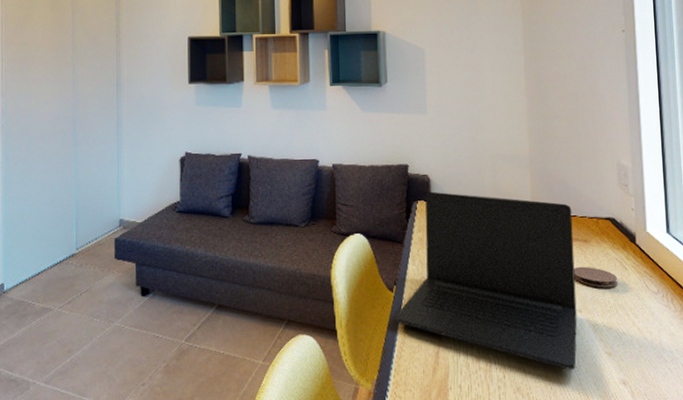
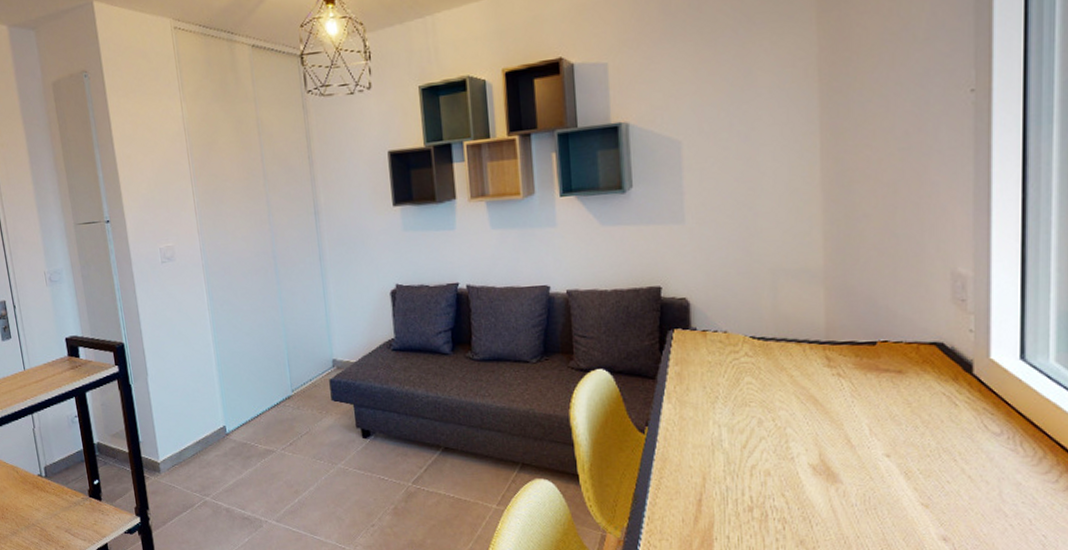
laptop: present [395,191,577,370] -> none [648,317,883,523]
coaster: present [573,266,617,288] -> none [881,402,942,429]

